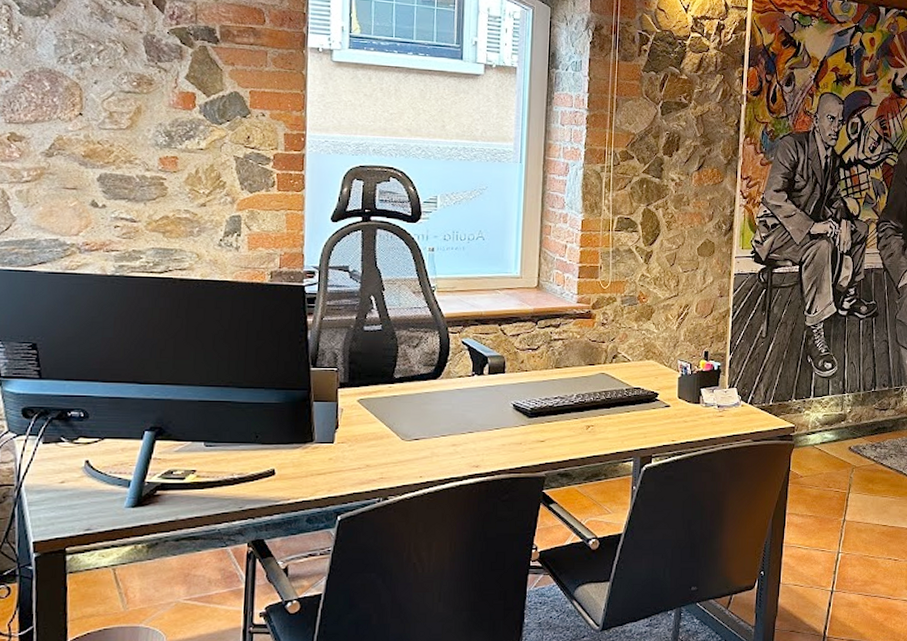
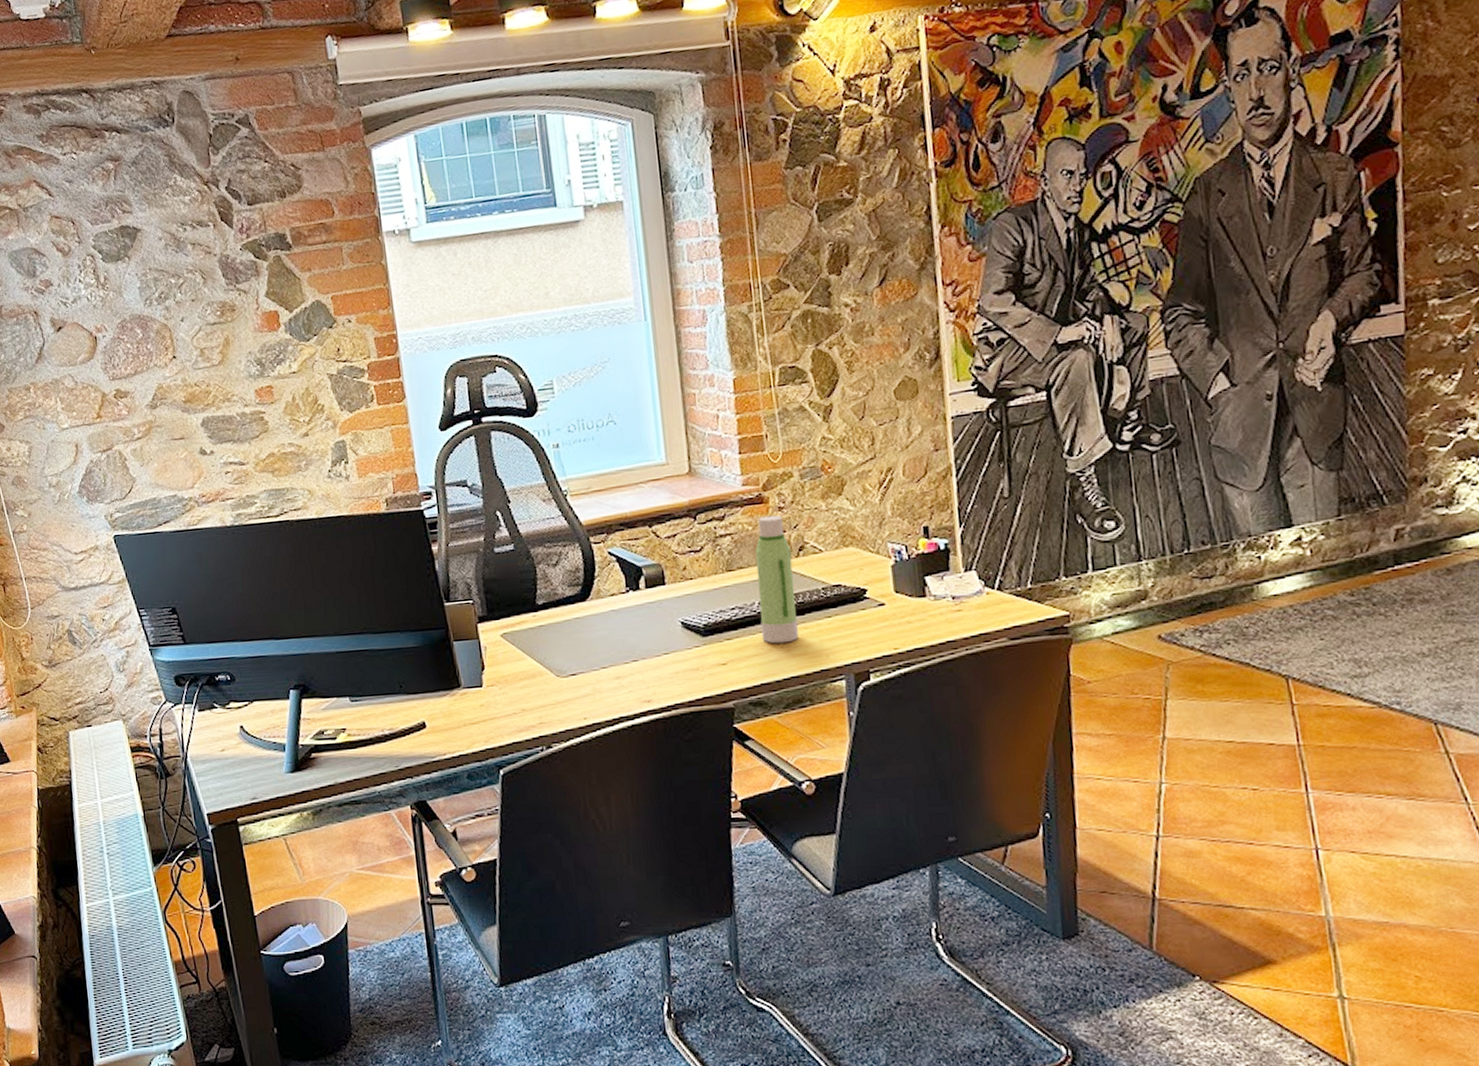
water bottle: none [575,328,607,429] -> present [754,515,799,644]

